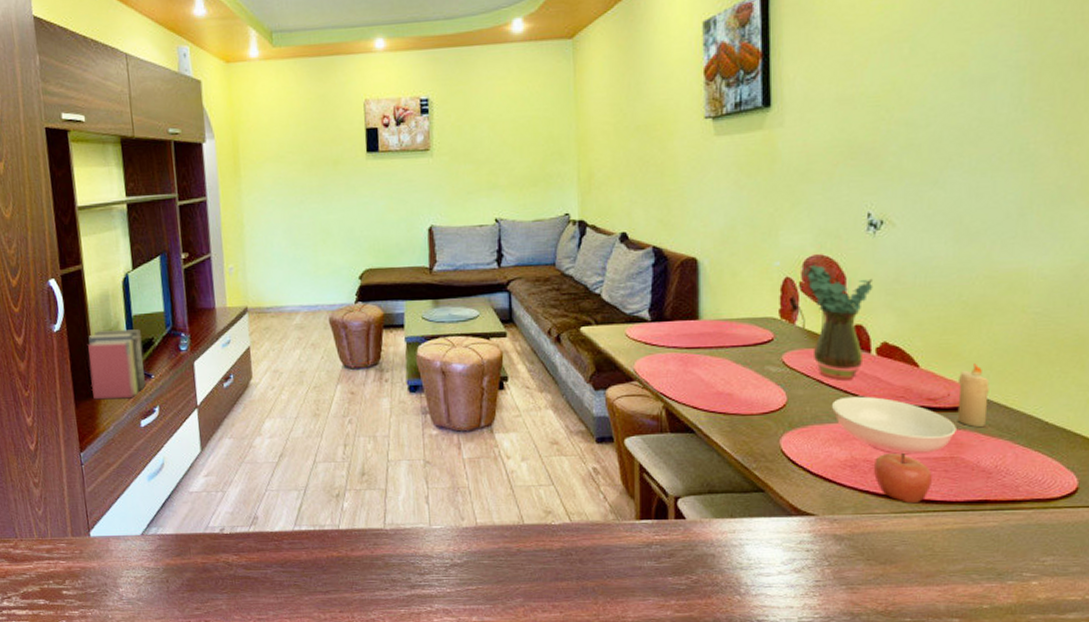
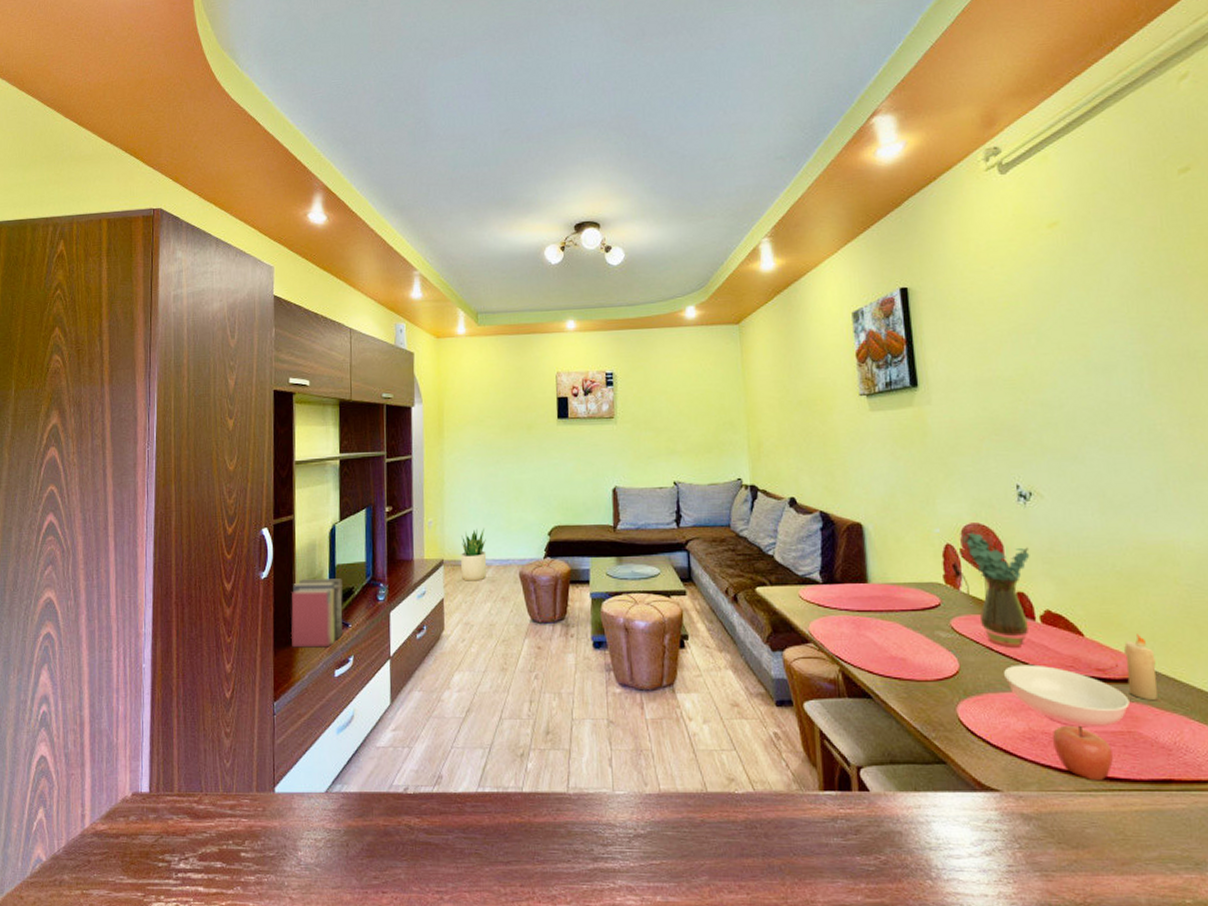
planter: none [266,273,295,329] -> present [461,528,487,581]

